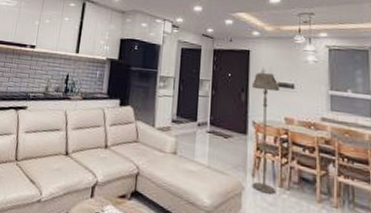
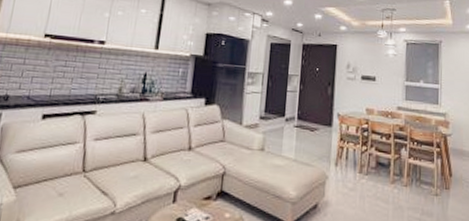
floor lamp: present [251,73,280,195] -> none [335,67,363,180]

